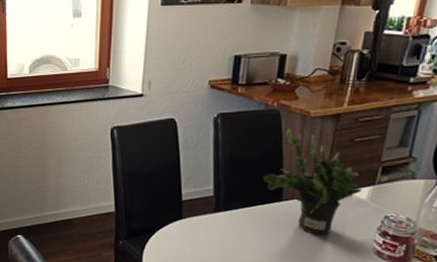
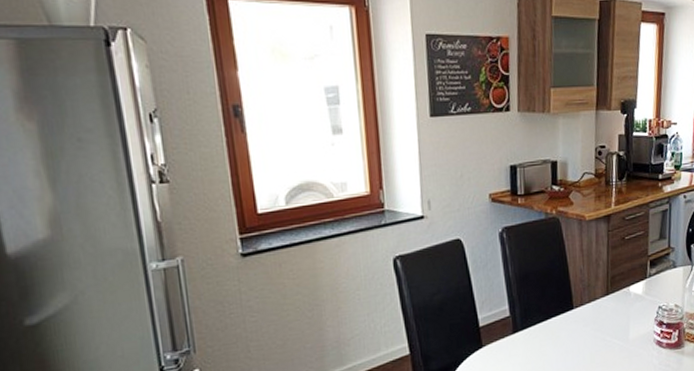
potted plant: present [263,128,362,235] -> none [553,234,637,337]

